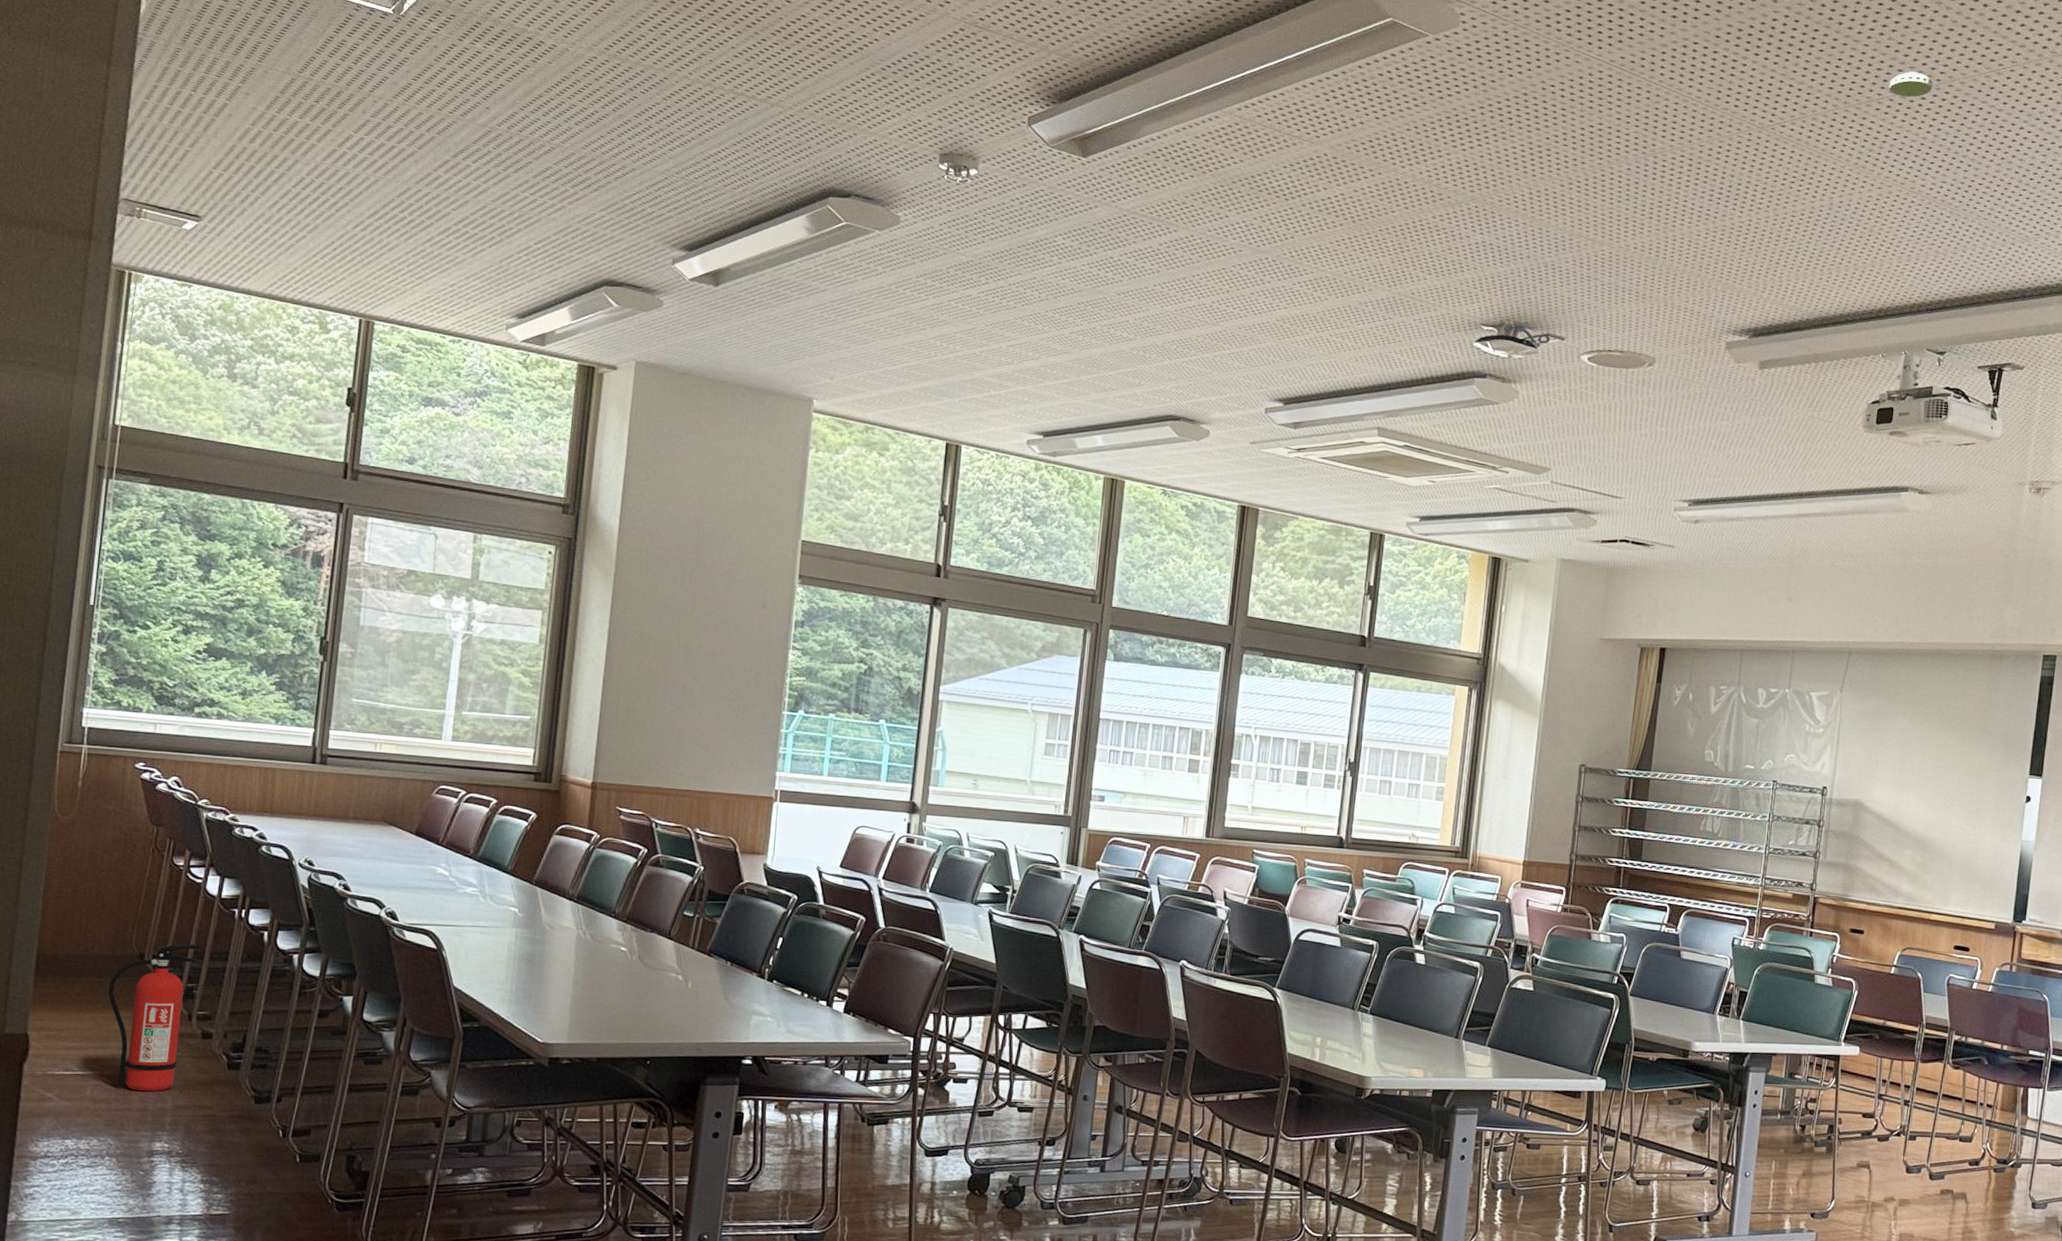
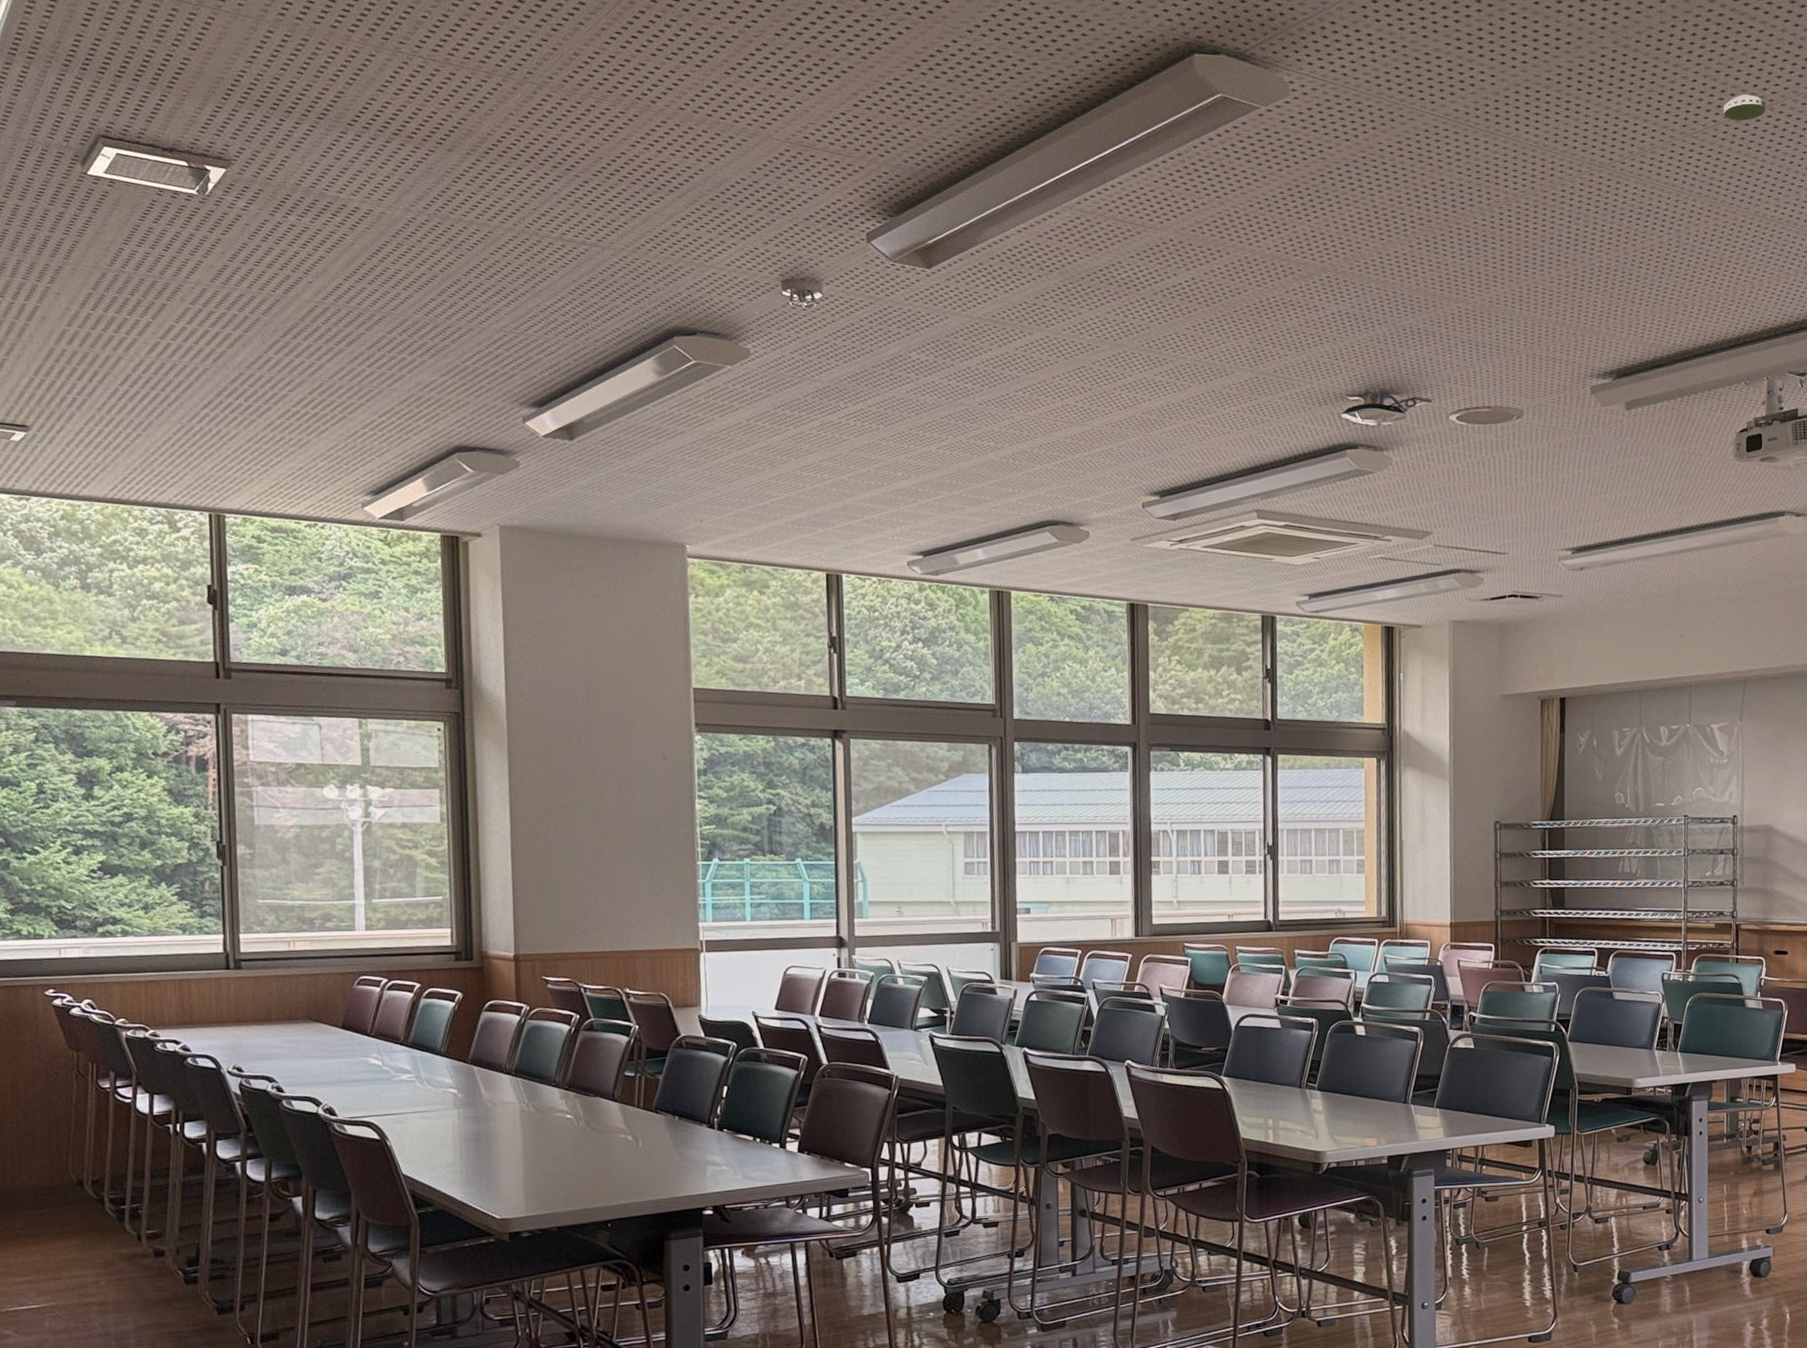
fire extinguisher: present [108,943,202,1092] -> none [51,1163,143,1317]

